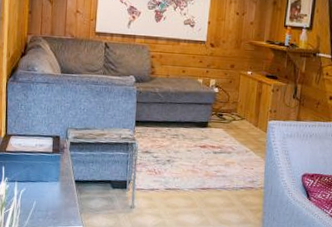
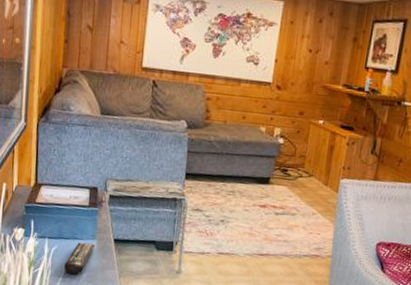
remote control: none [32,184,59,213] -> present [64,242,96,275]

